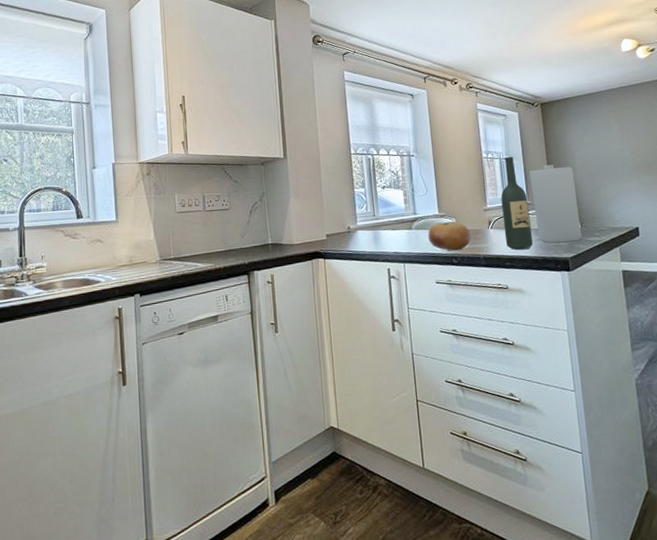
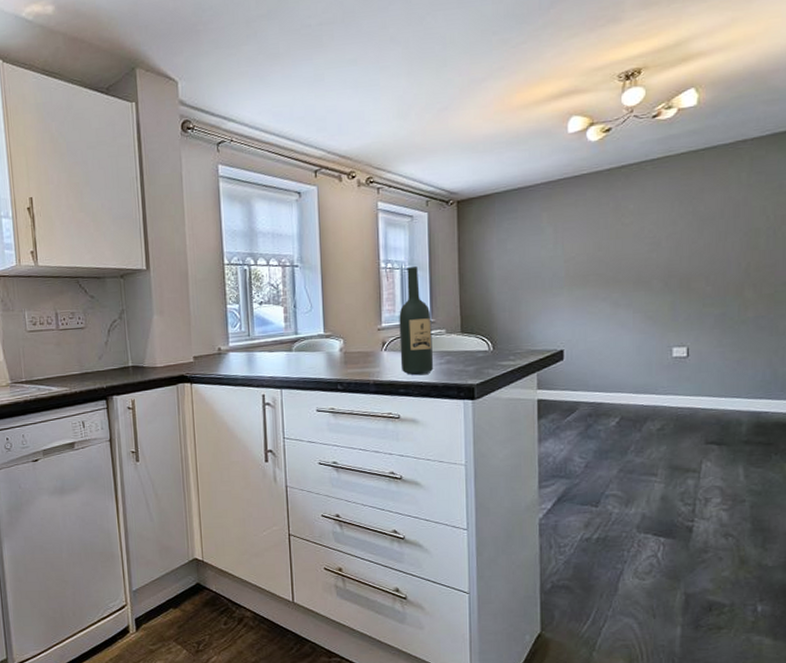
fruit: present [428,221,471,251] -> none [310,342,361,376]
paper towel holder: present [529,165,582,244] -> none [436,276,493,368]

